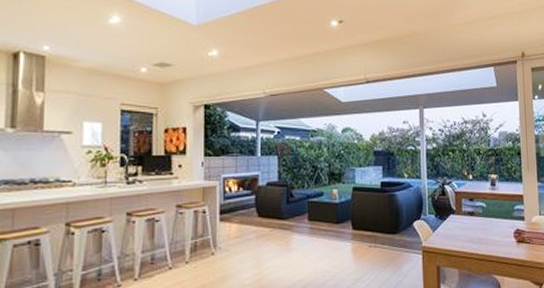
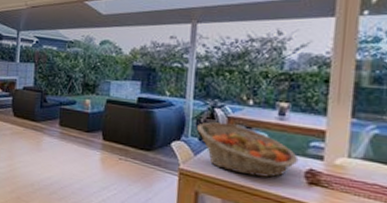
fruit basket: none [433,198,509,243] -> present [197,122,299,178]

